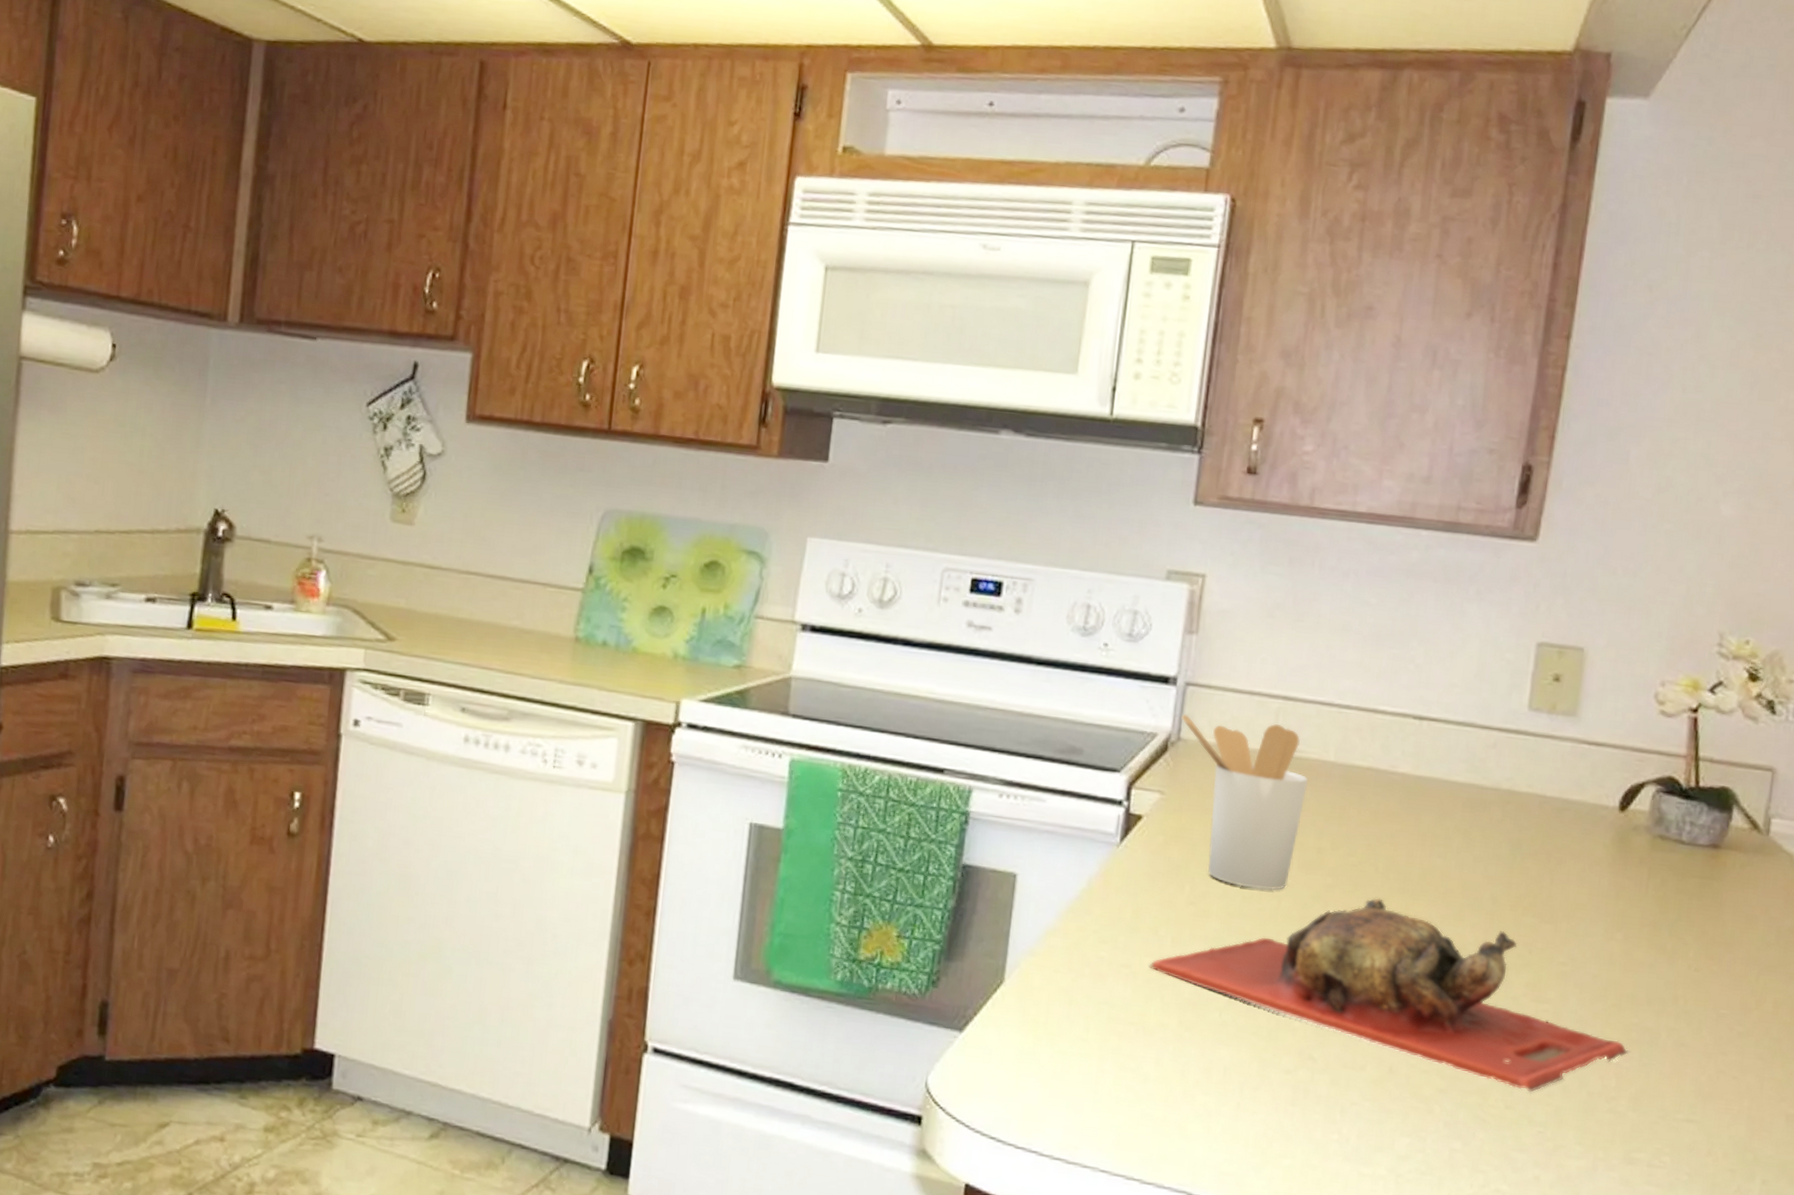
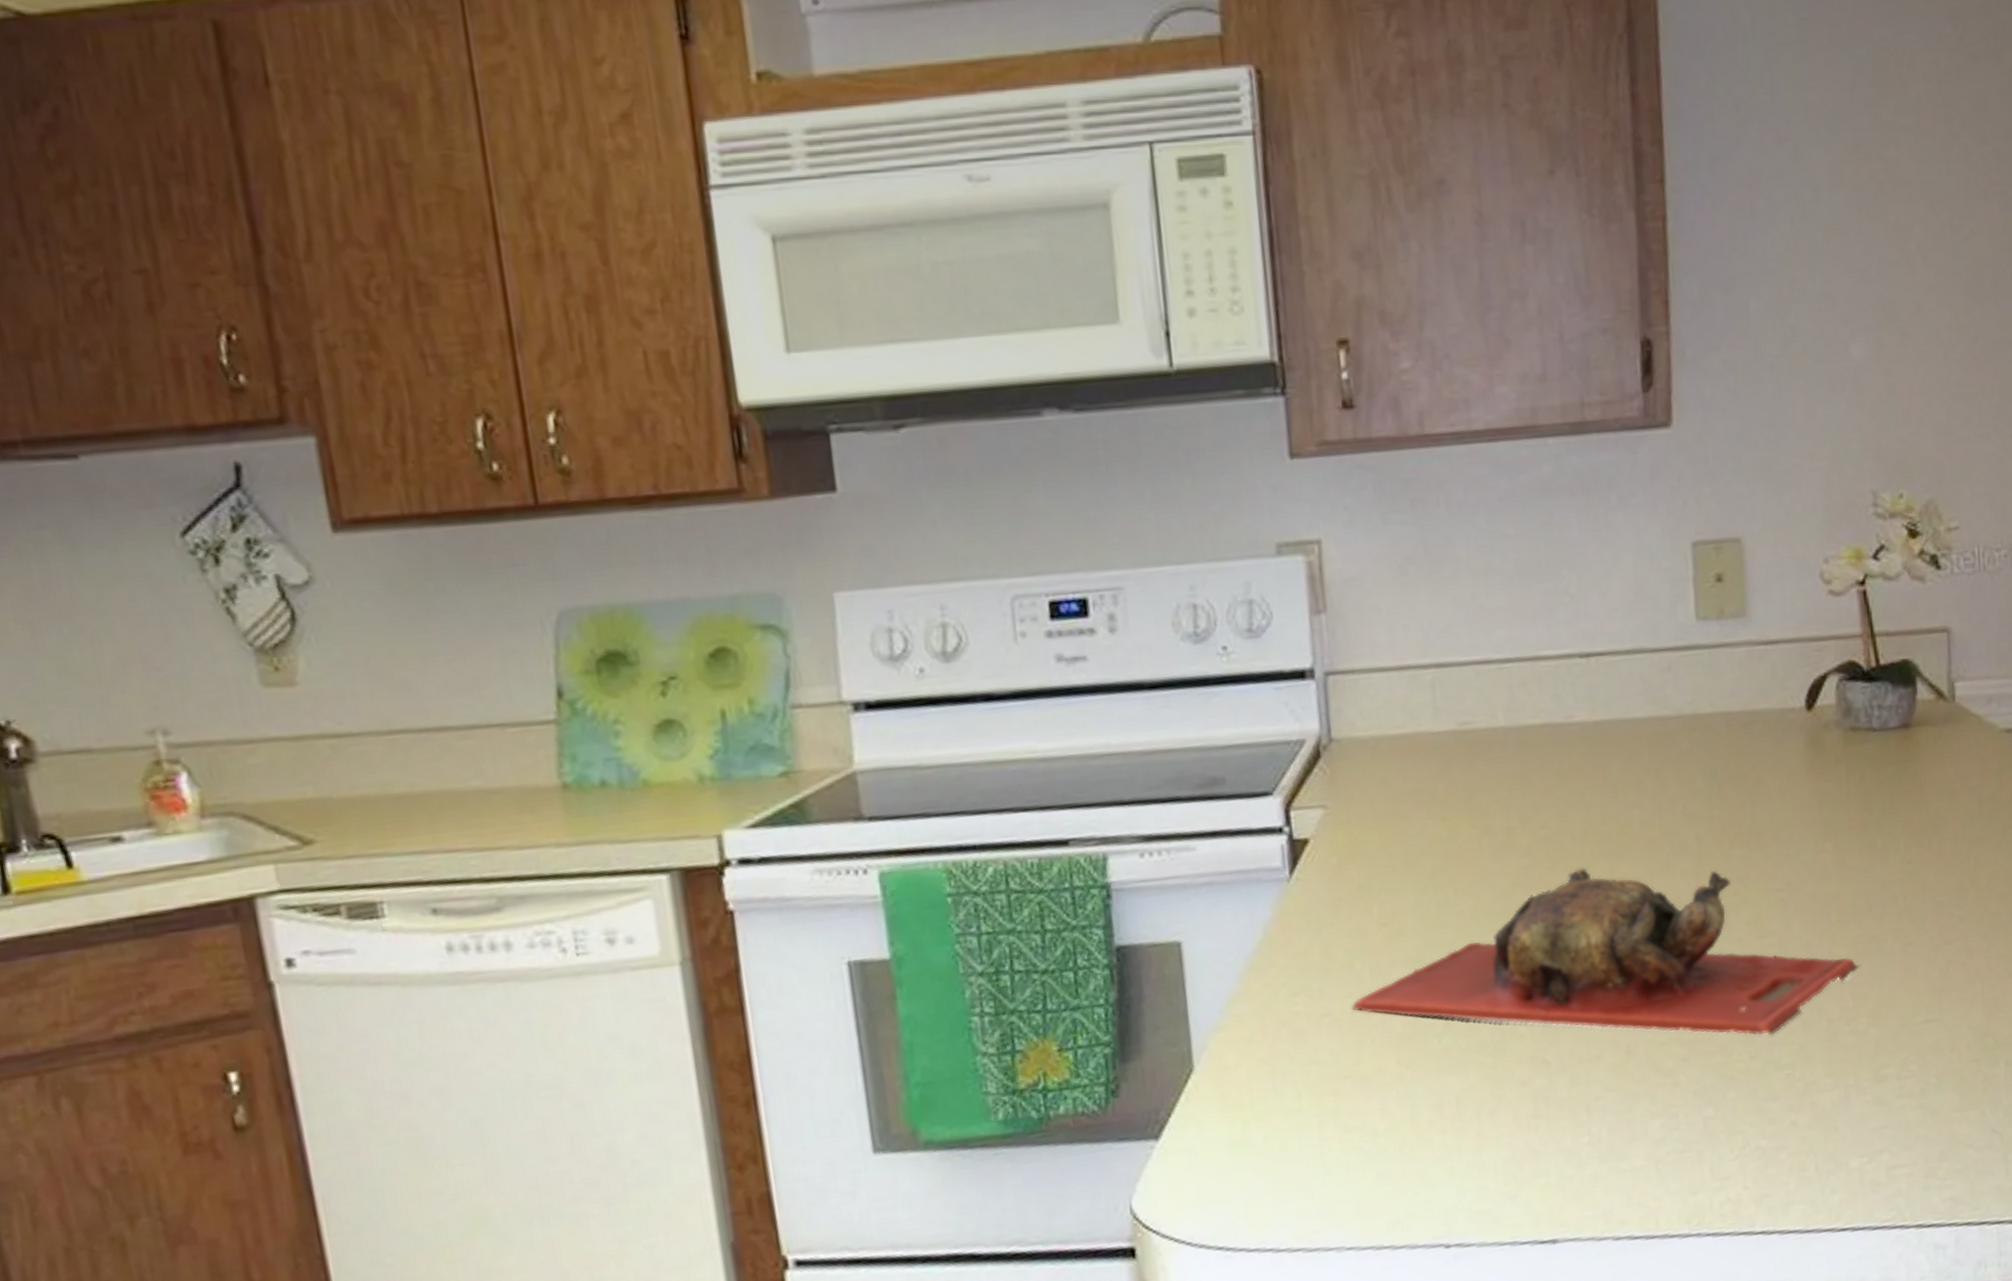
utensil holder: present [1181,713,1308,891] -> none [1328,697,1483,893]

